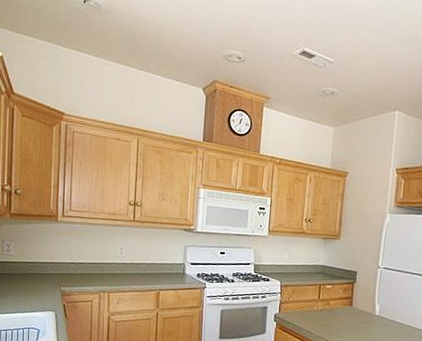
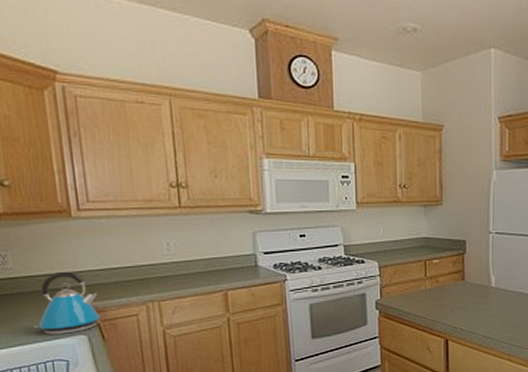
kettle: none [20,261,67,309] -> present [34,271,100,334]

